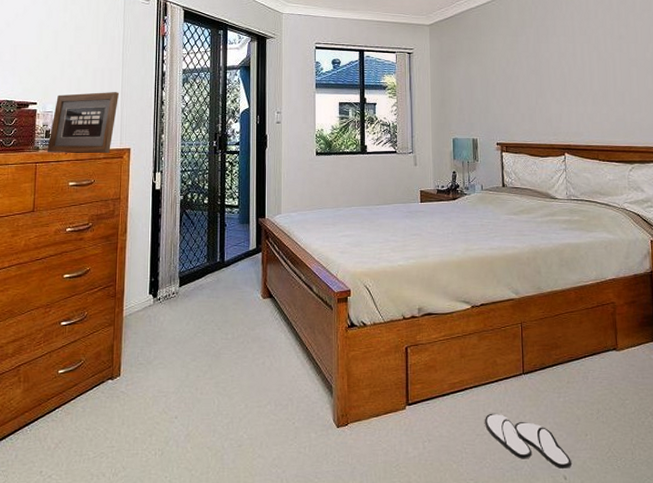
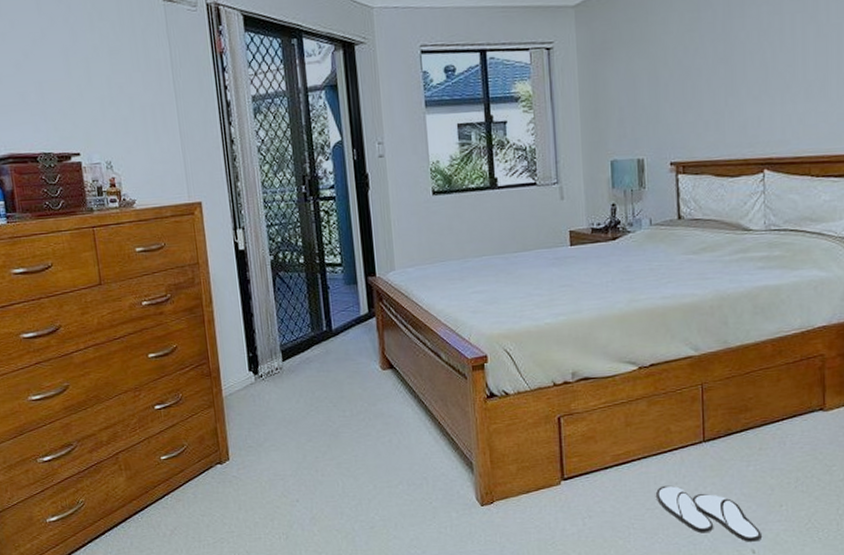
picture frame: present [47,92,119,154] -> none [102,132,178,215]

